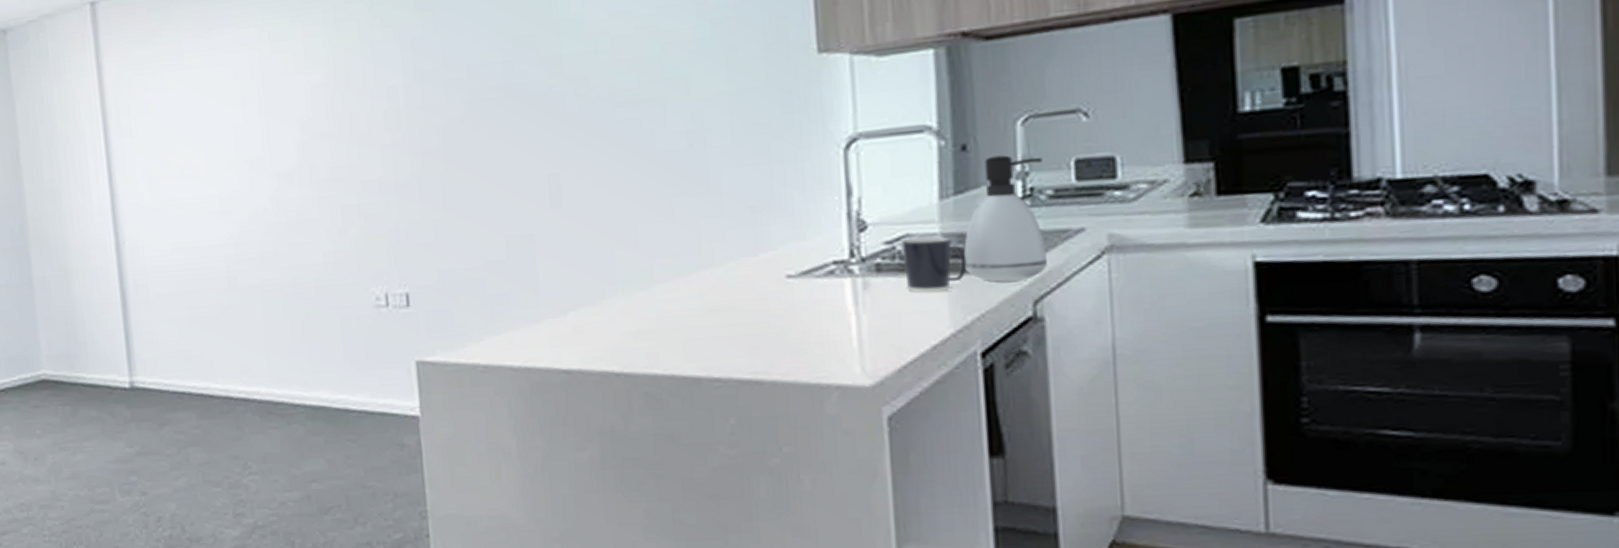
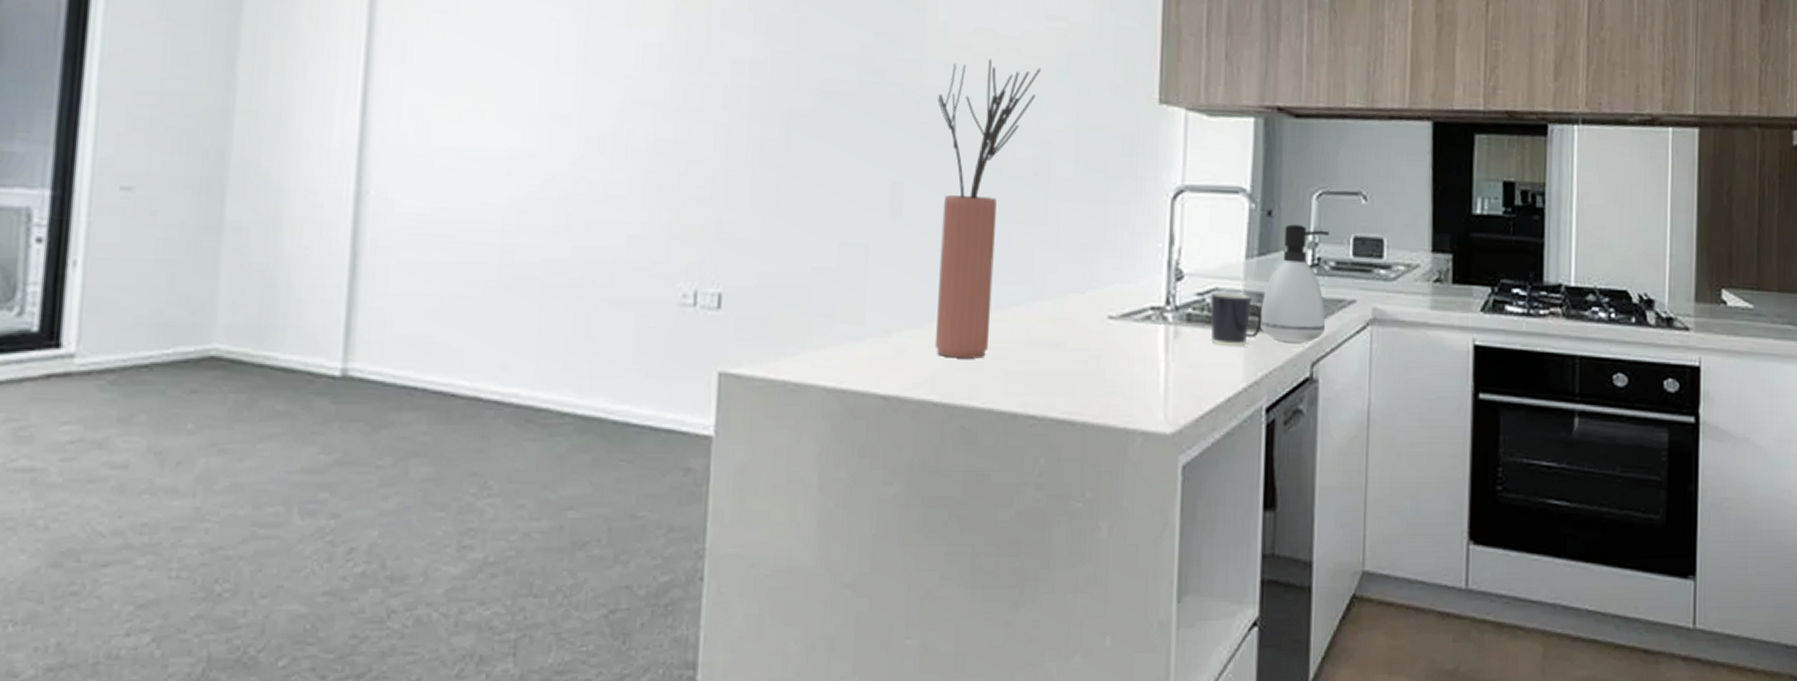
vase: none [581,40,683,331] -> present [934,58,1040,359]

